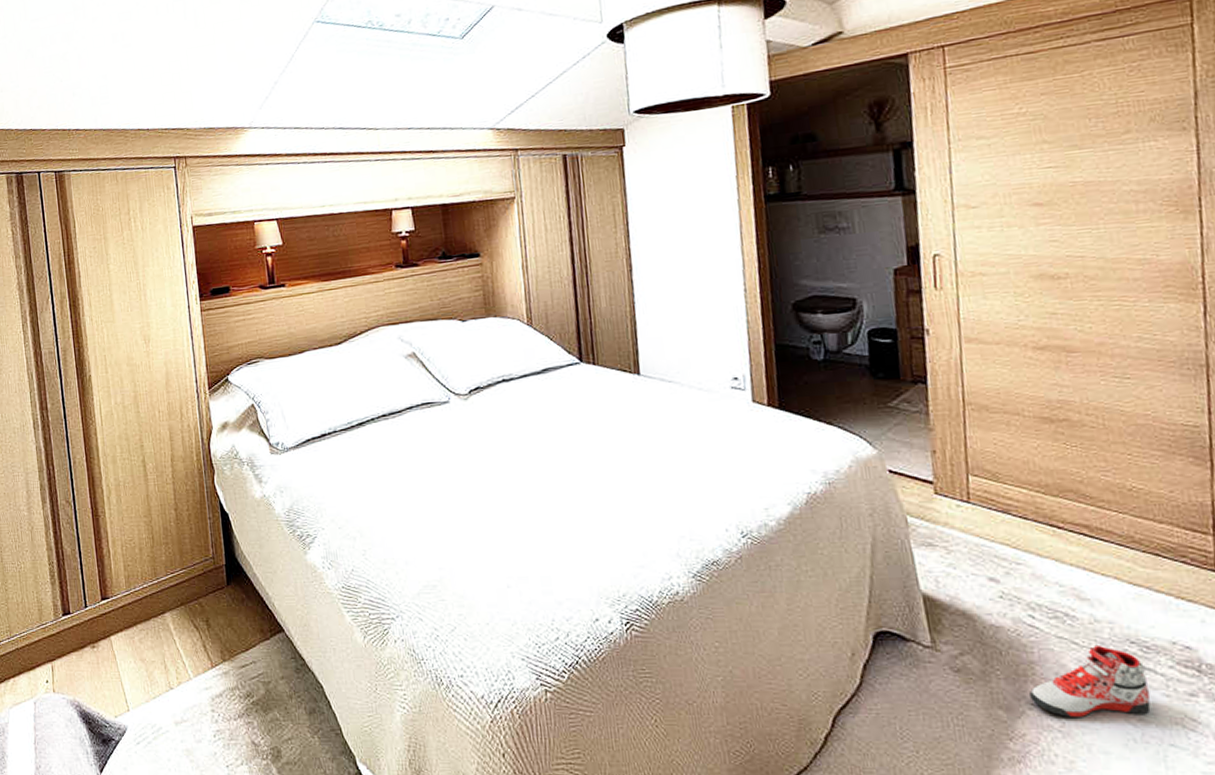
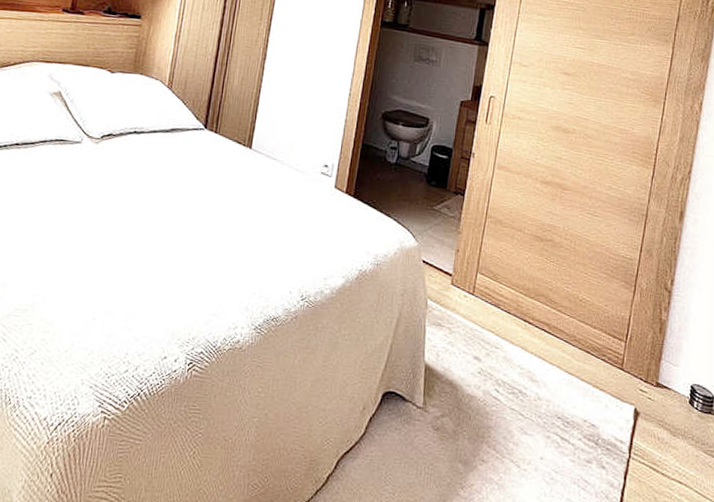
sneaker: present [1029,644,1151,717] -> none [483,417,563,475]

